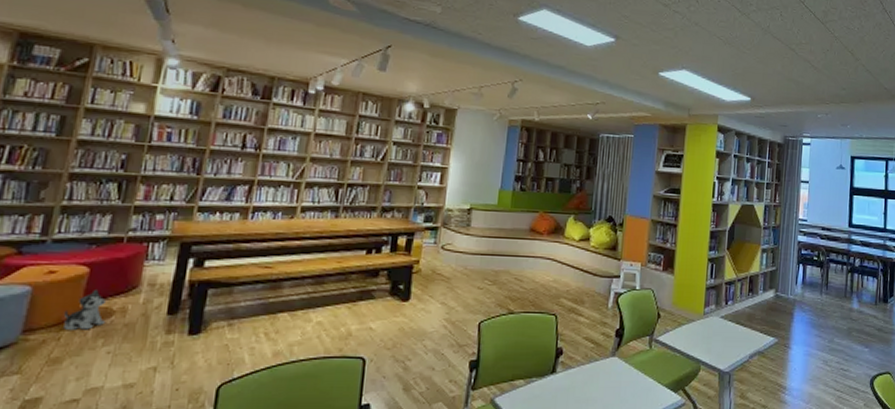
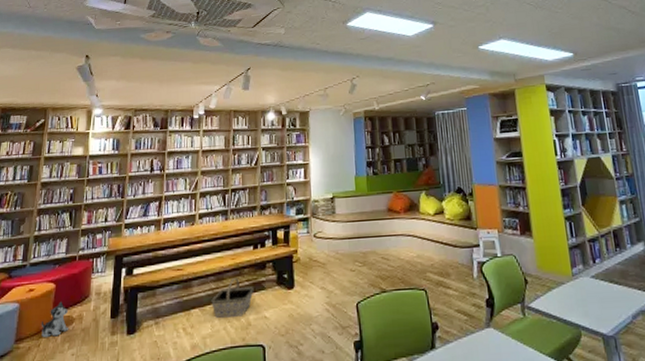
basket: none [305,283,361,325] -> present [211,278,254,318]

